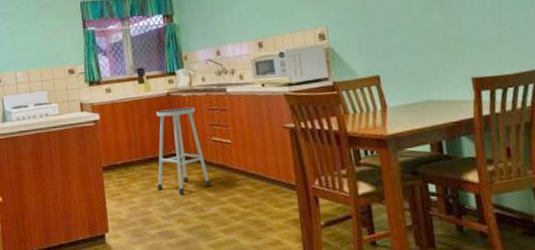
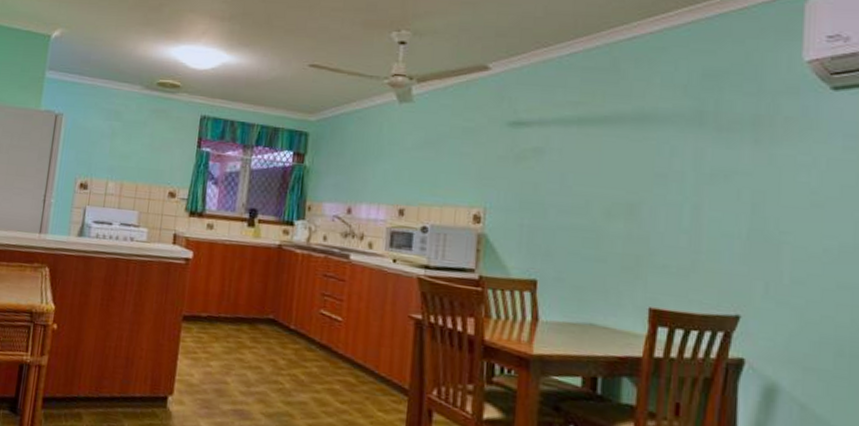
stool: present [156,107,211,195] -> none [242,263,308,371]

